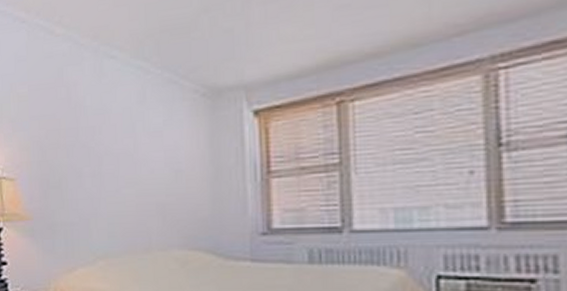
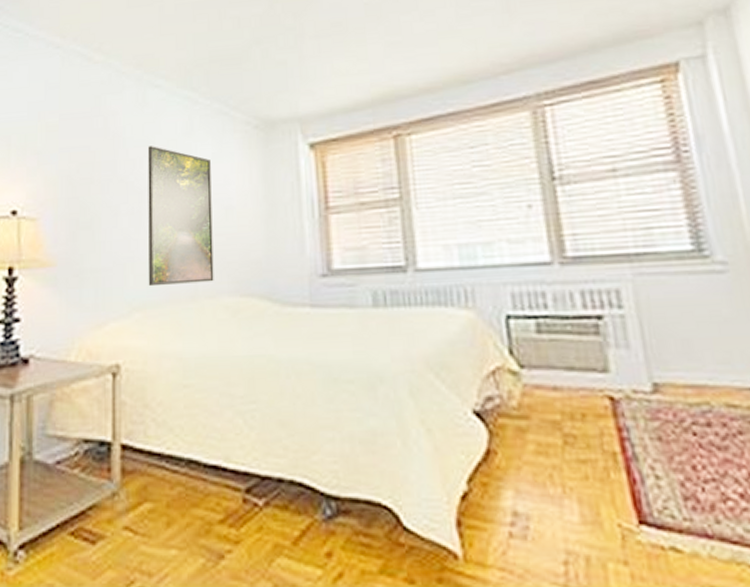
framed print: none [105,114,166,239] -> present [147,146,214,287]

